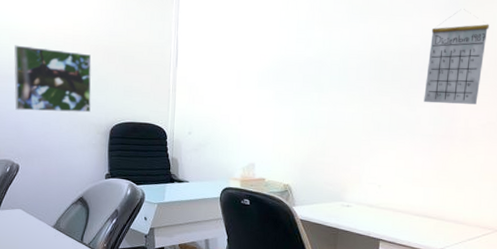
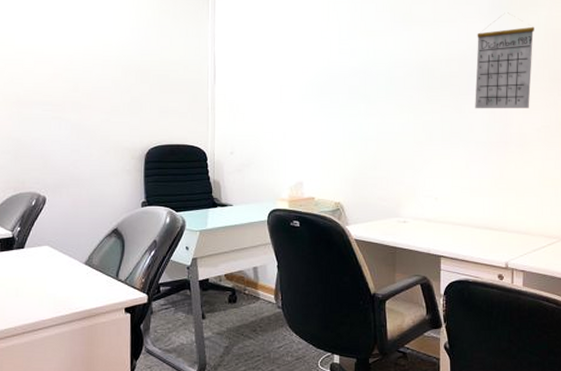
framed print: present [14,45,92,113] -> none [38,69,124,138]

